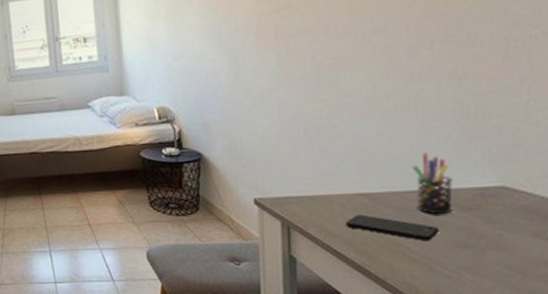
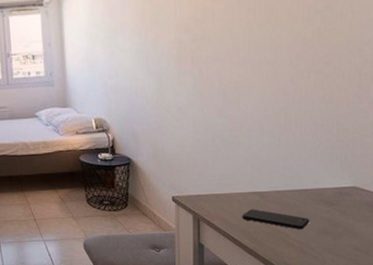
pen holder: present [412,152,453,215] -> none [292,160,320,209]

